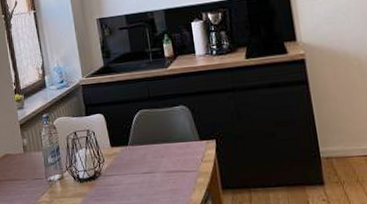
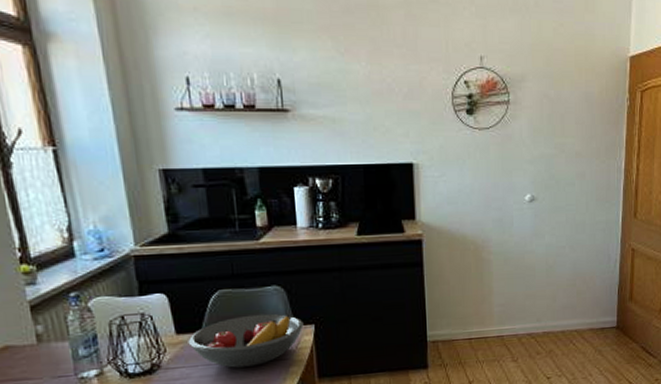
fruit bowl: none [119,130,207,177] -> present [188,313,304,368]

